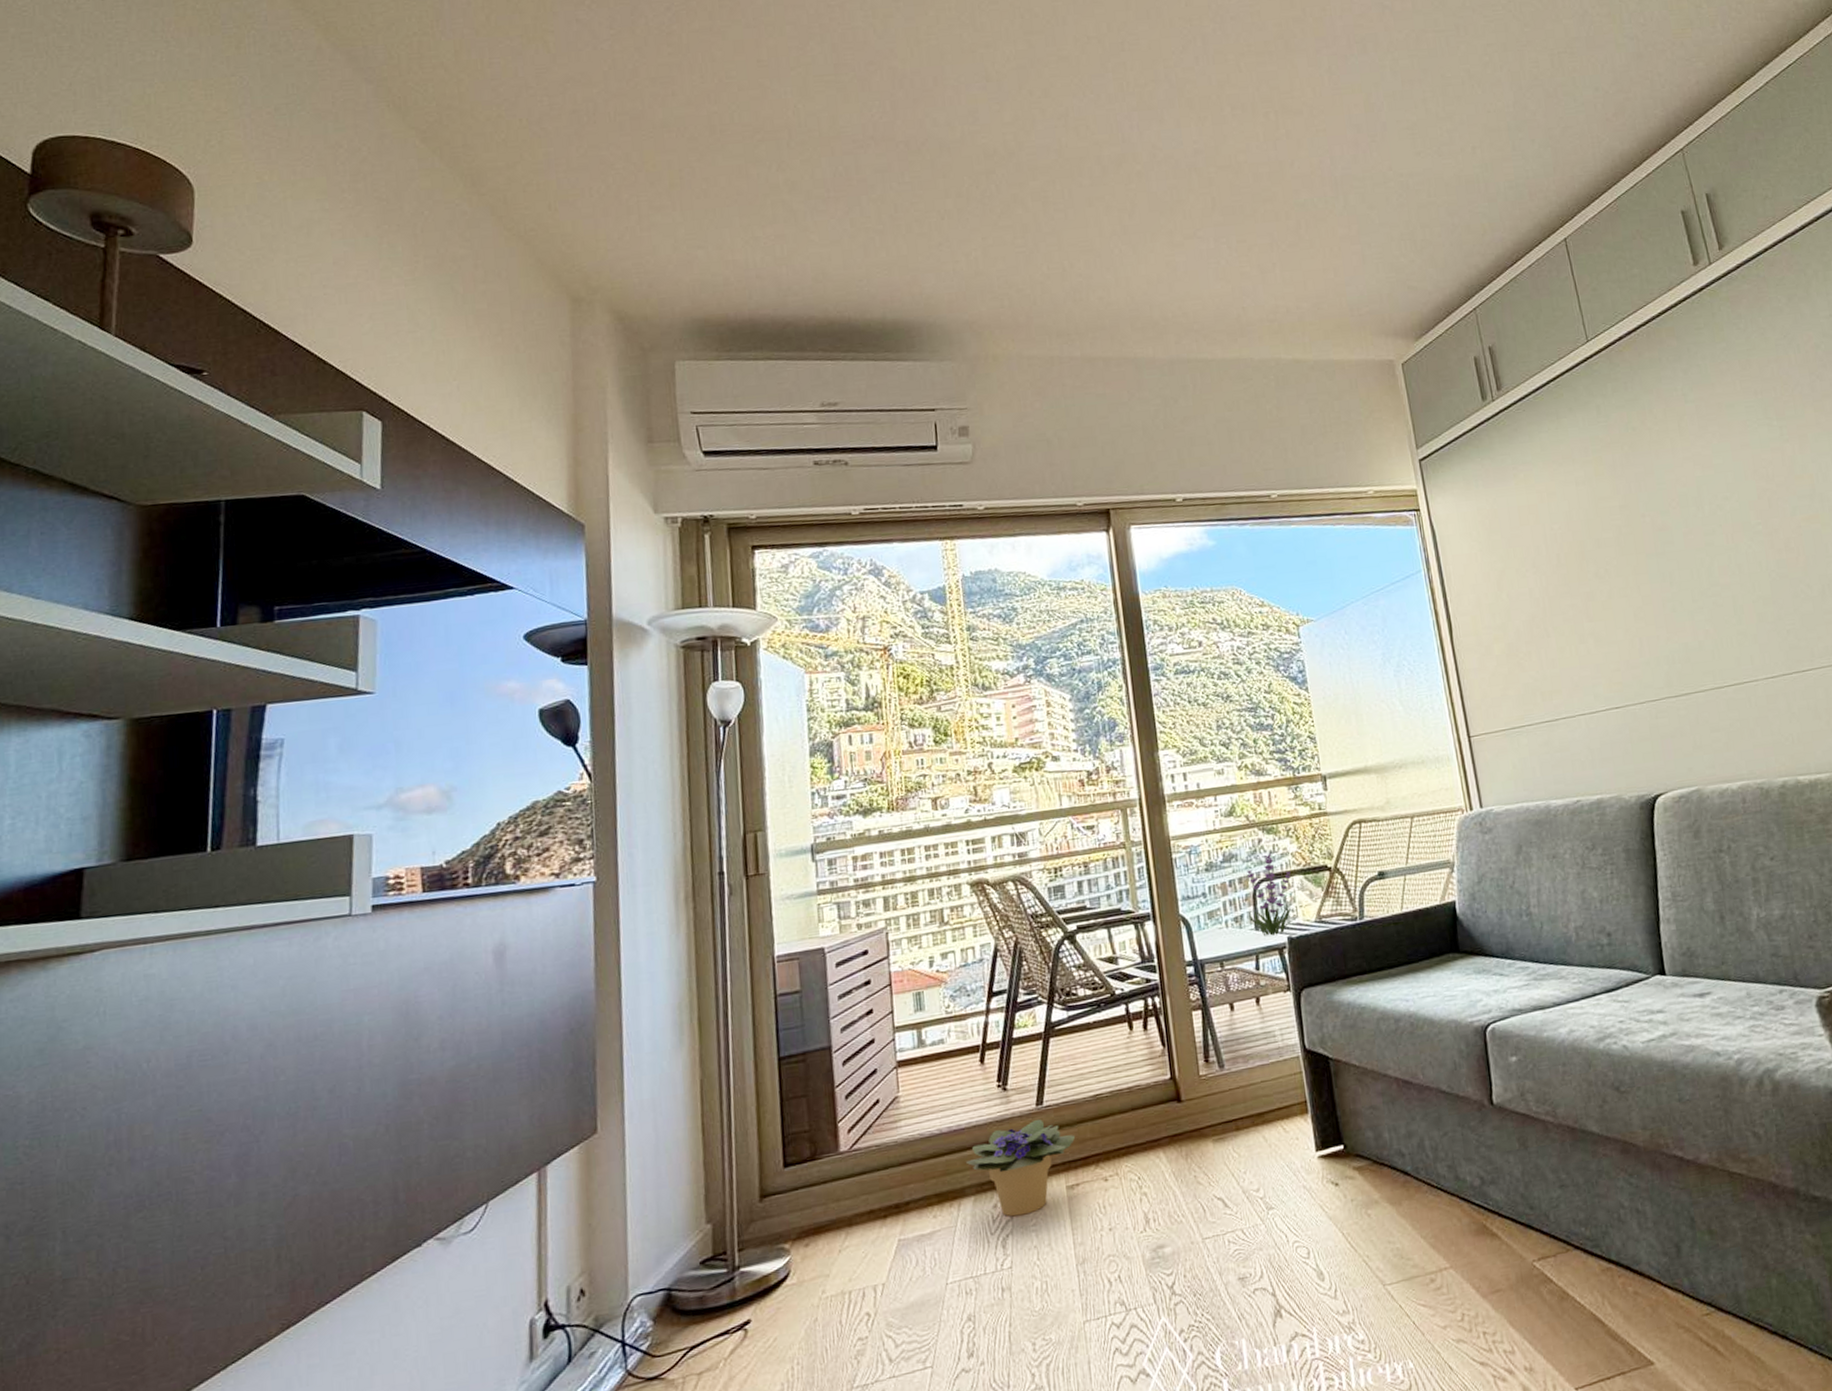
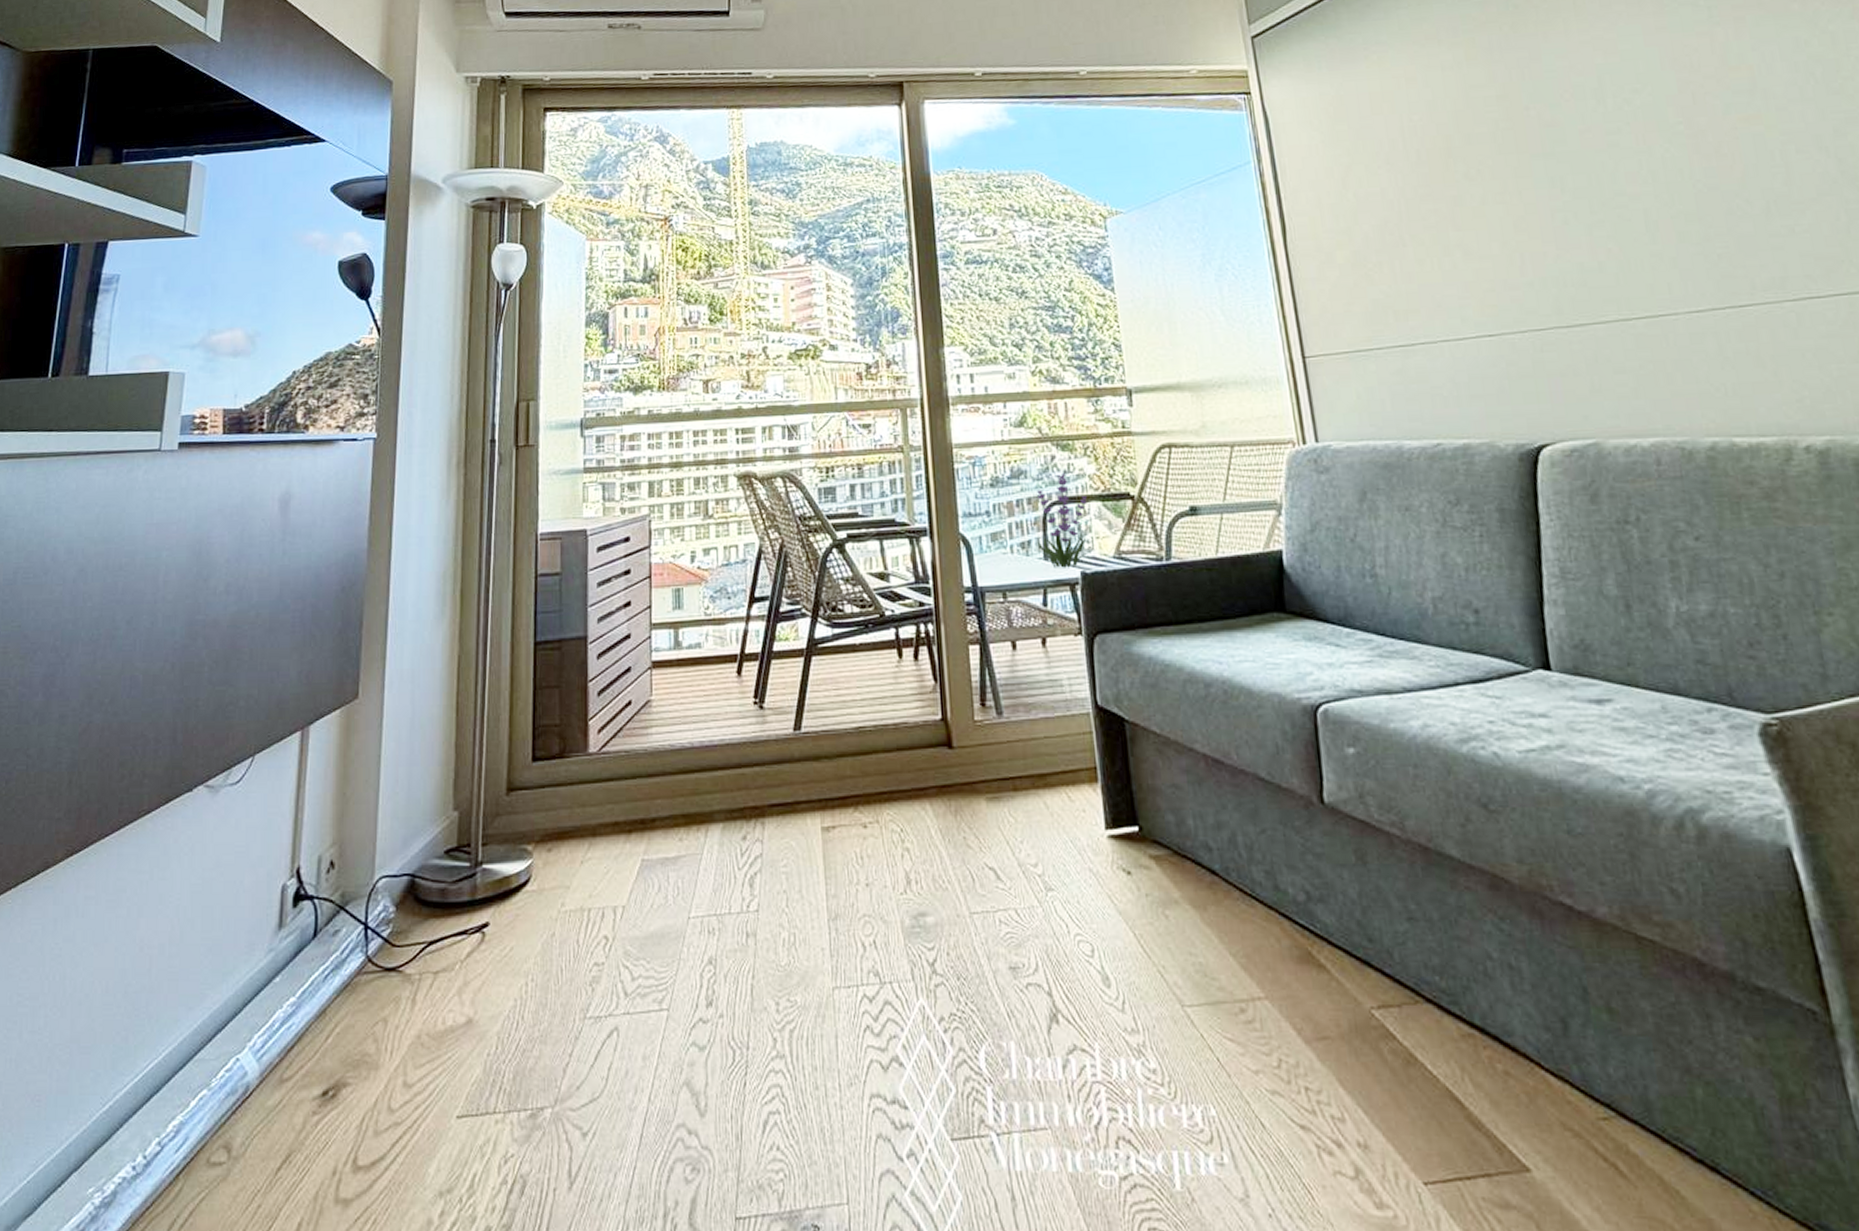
potted flower: present [965,1118,1075,1217] -> none [716,745,833,853]

